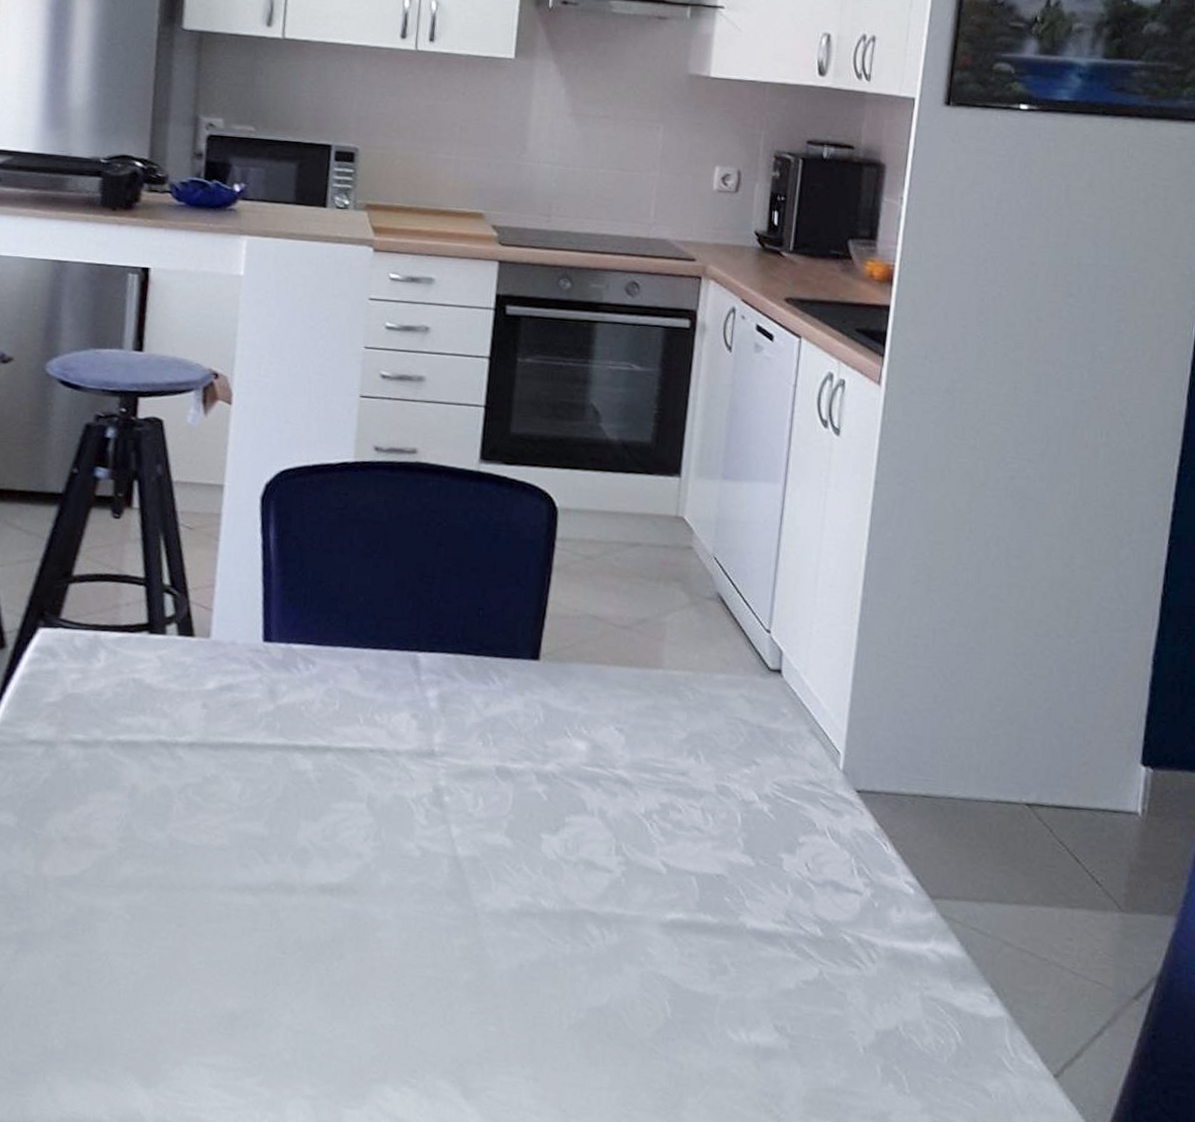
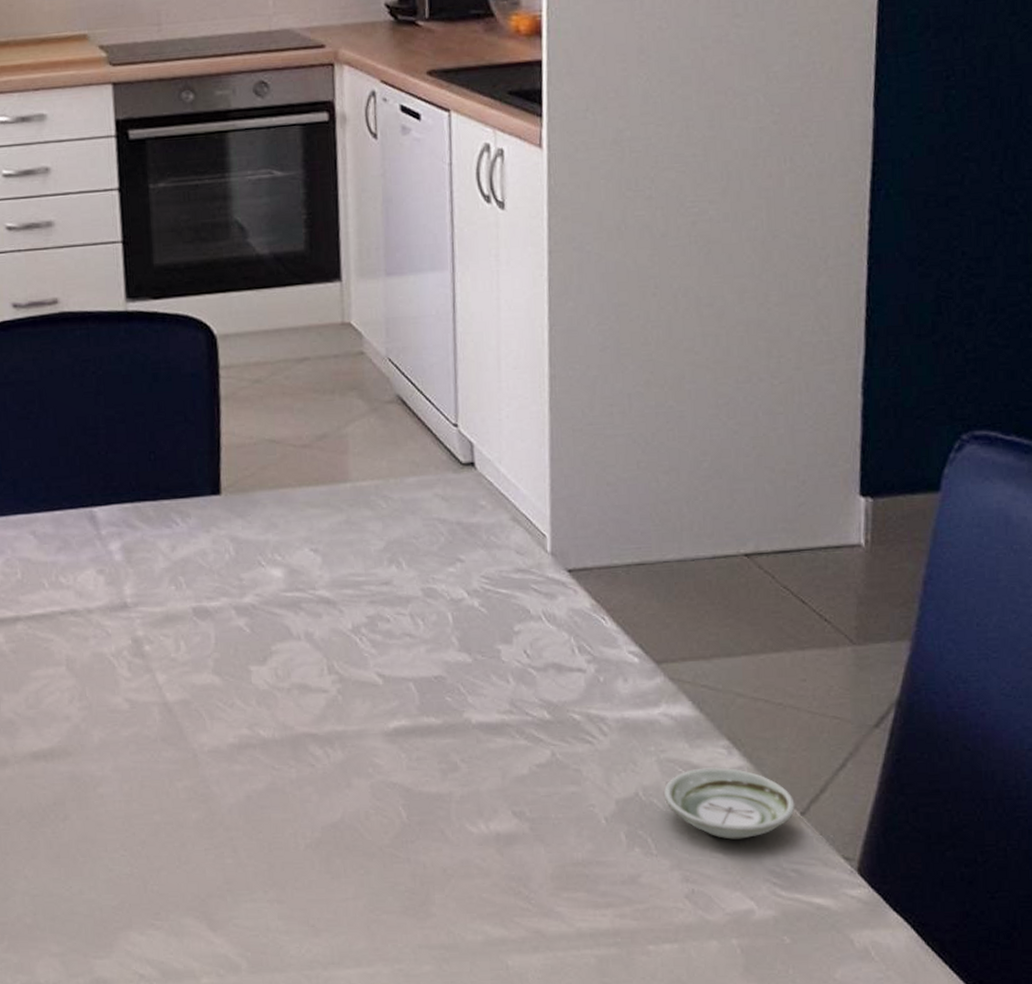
saucer: none [923,1011,1050,1093] -> present [664,767,795,840]

